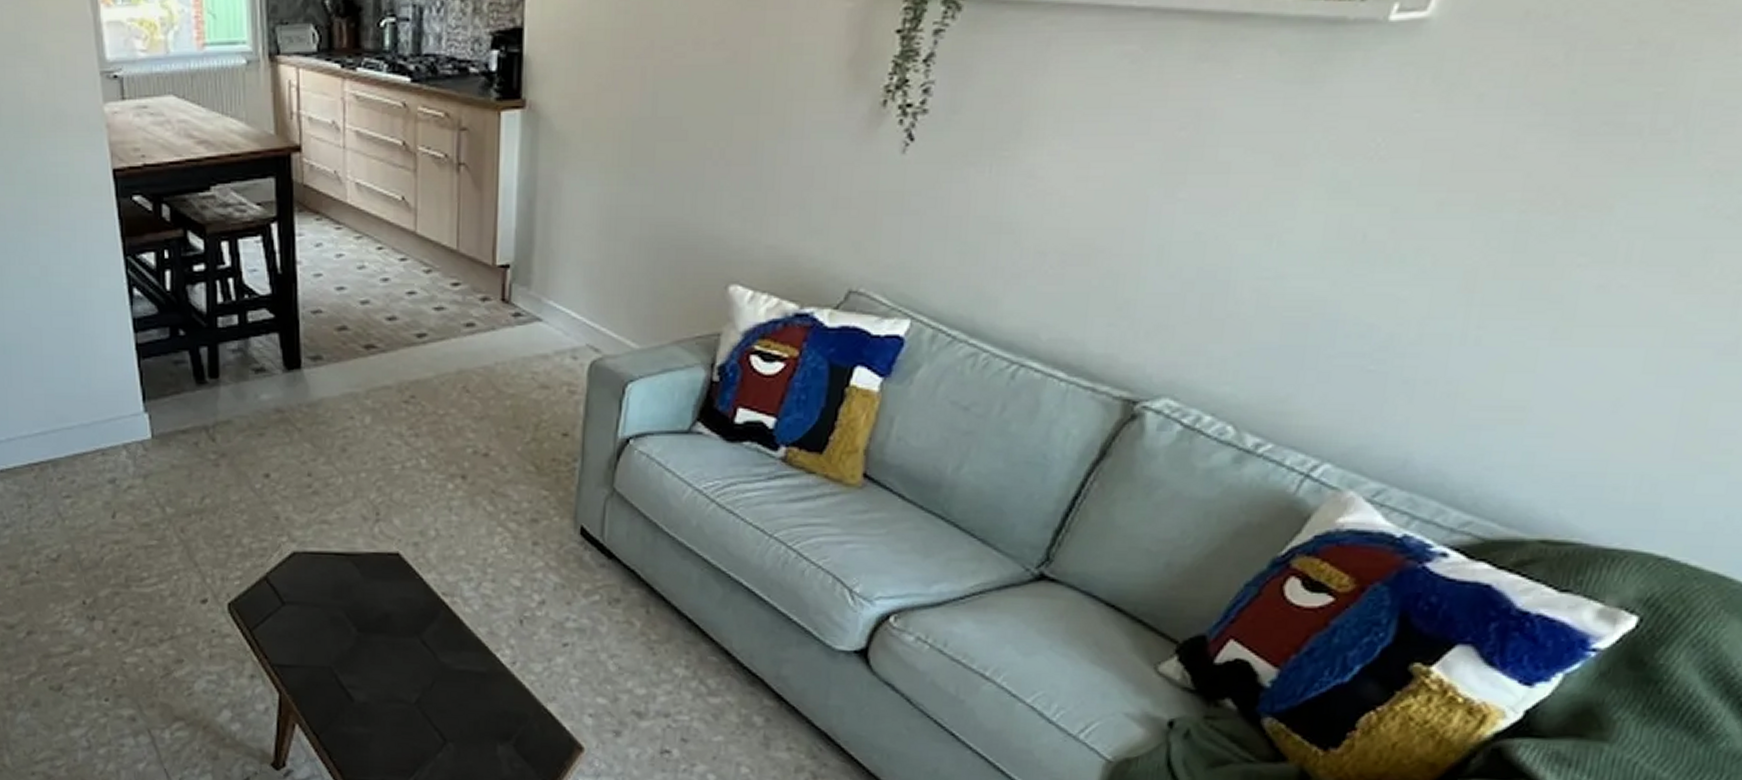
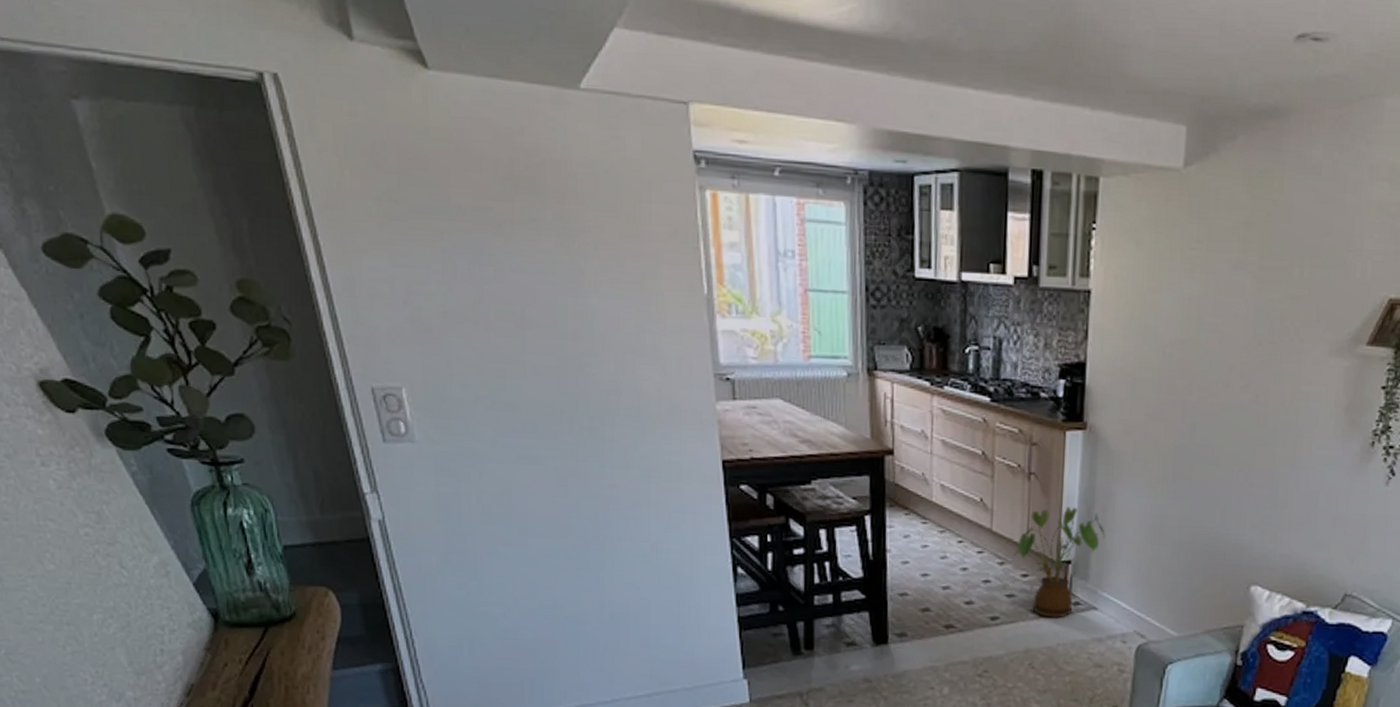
house plant: none [440,201,550,334] -> present [1012,507,1105,619]

